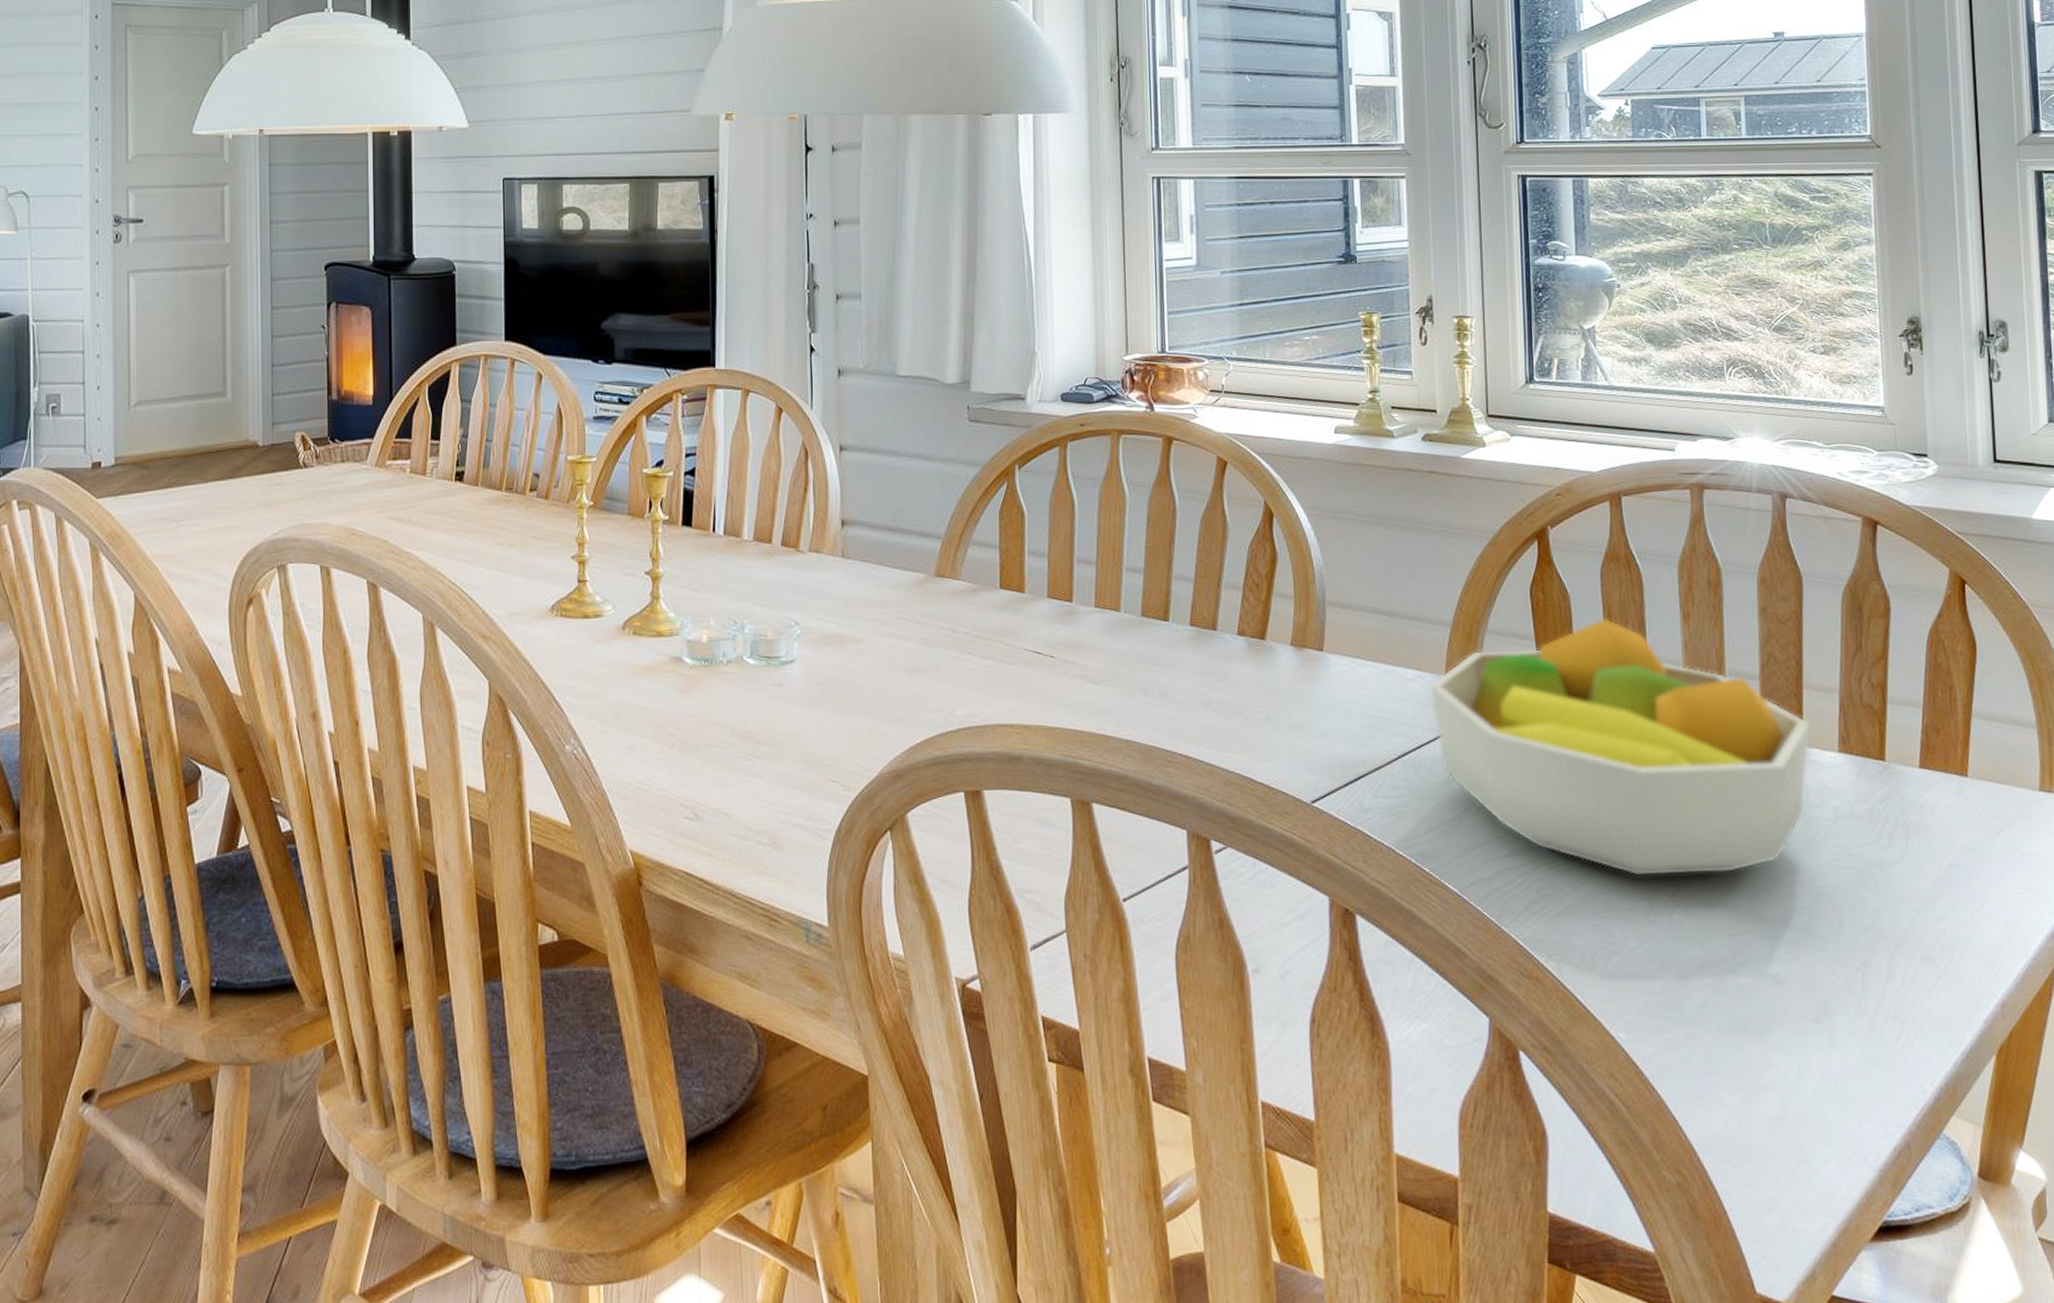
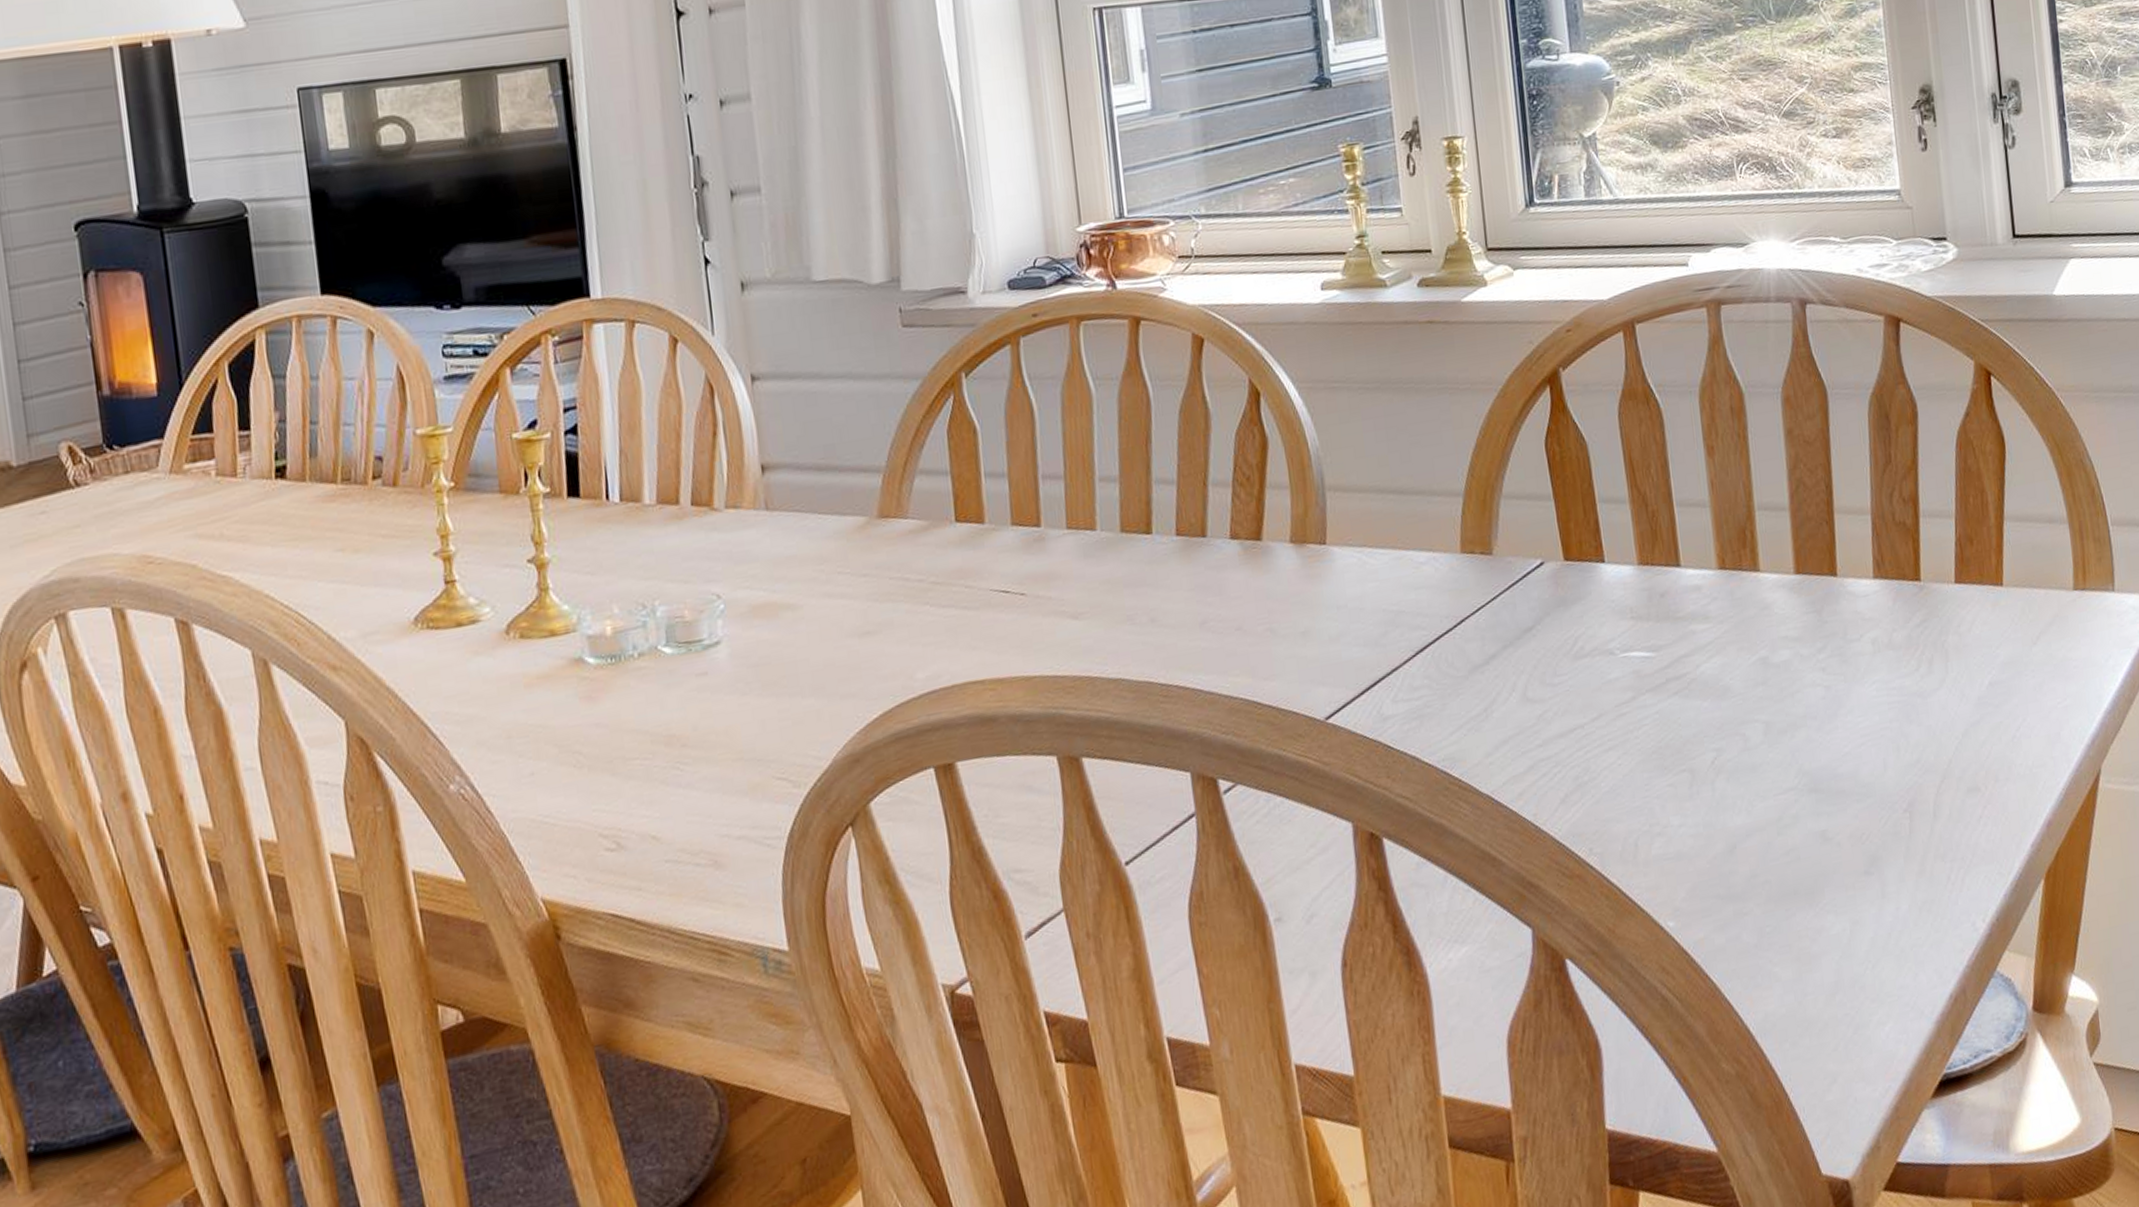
fruit bowl: present [1429,617,1811,877] -> none [1444,463,1845,748]

